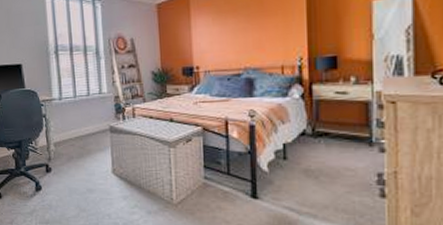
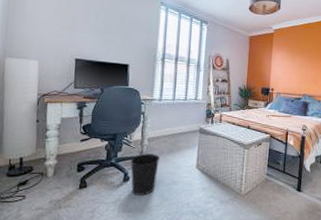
wastebasket: none [39,160,70,207] -> present [130,153,160,196]

